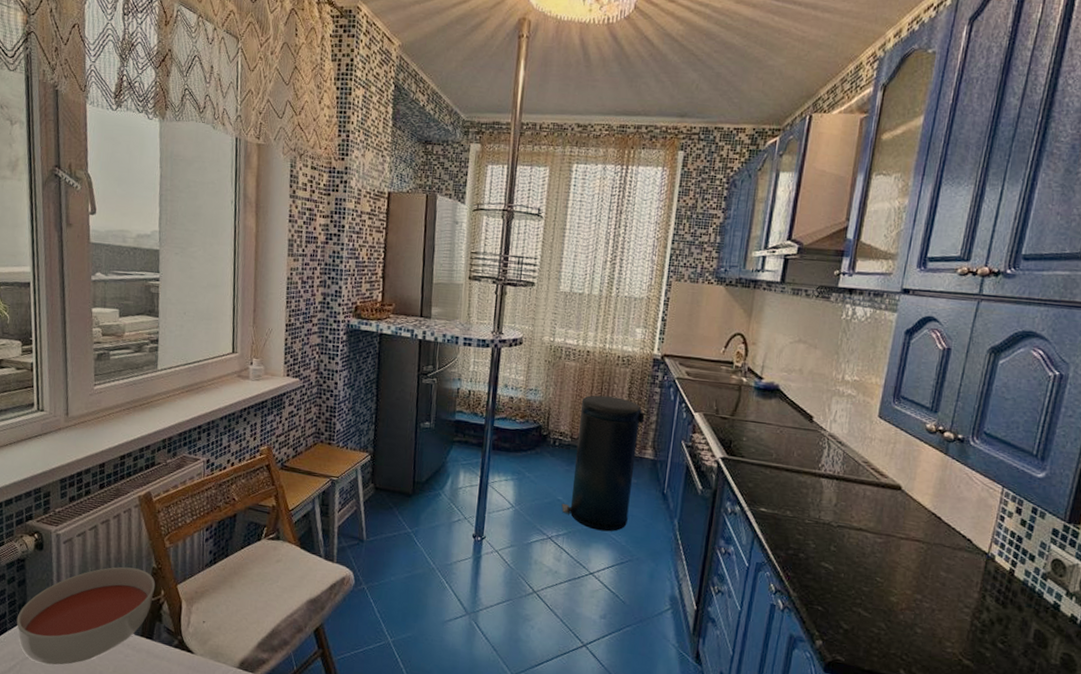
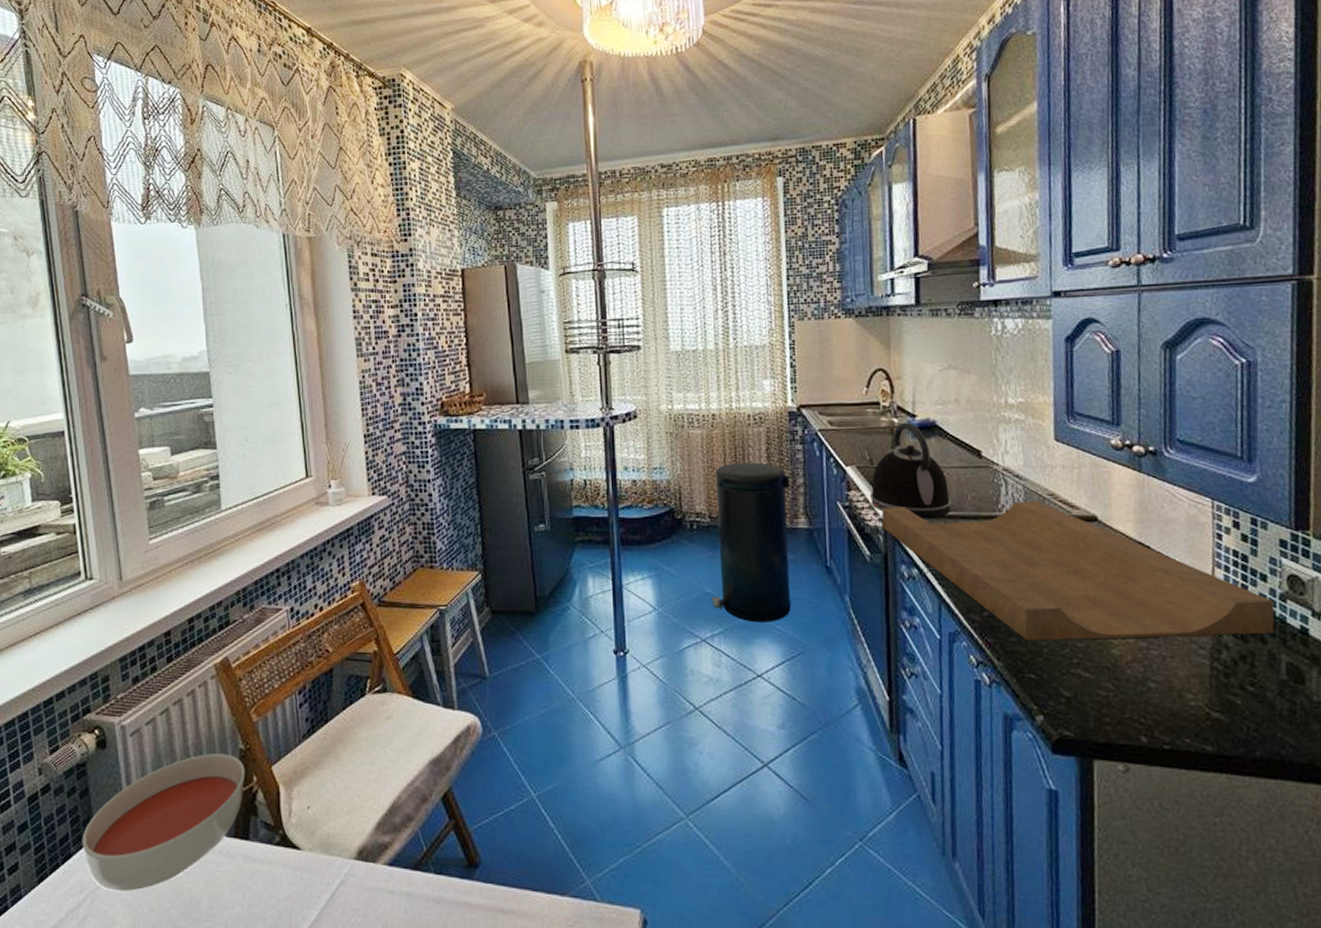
kettle: none [710,382,780,467] -> present [870,422,952,518]
cutting board: none [716,451,1036,604] -> present [881,501,1275,641]

